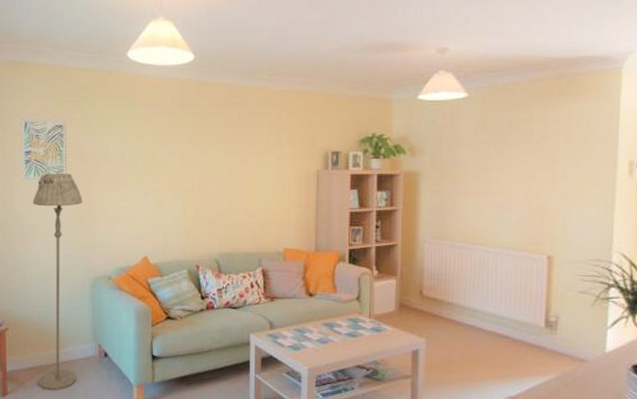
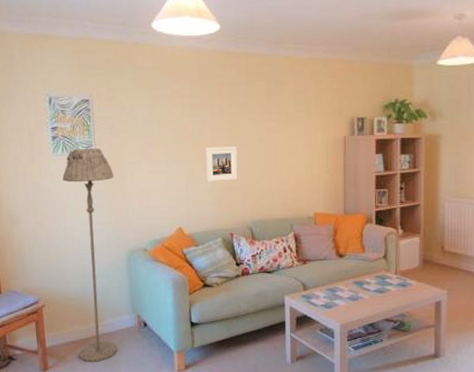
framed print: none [173,176,206,212] -> present [205,147,238,182]

